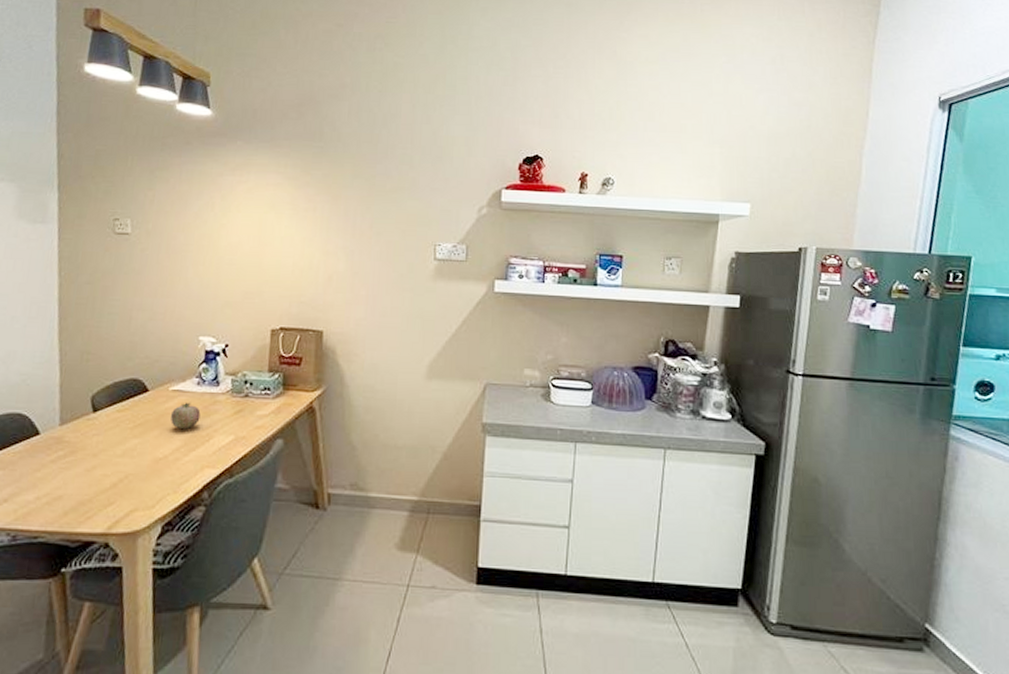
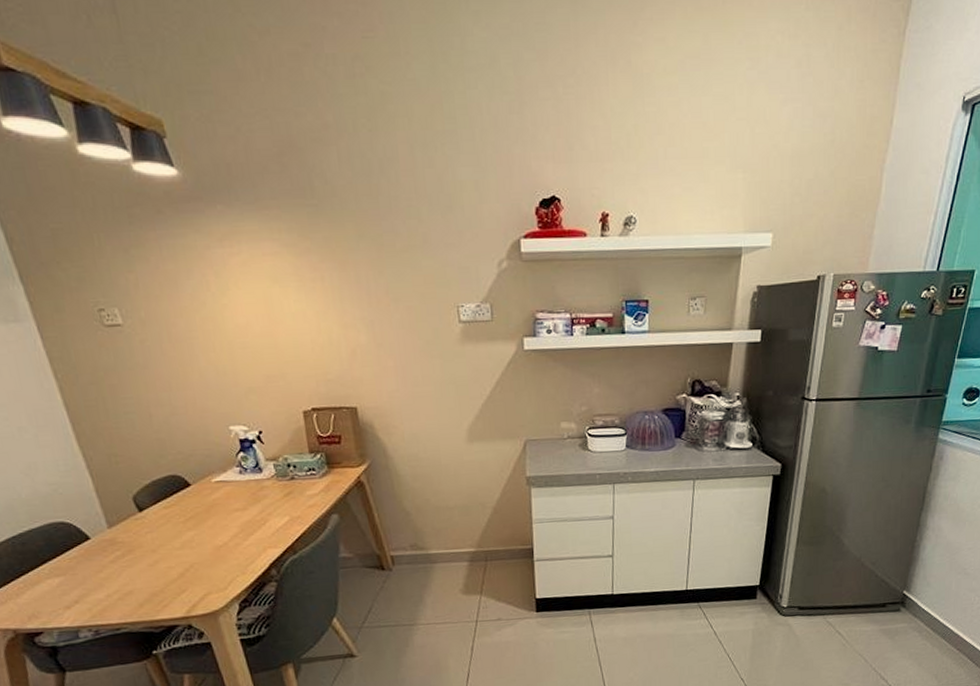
fruit: present [170,402,201,429] -> none [220,490,251,517]

